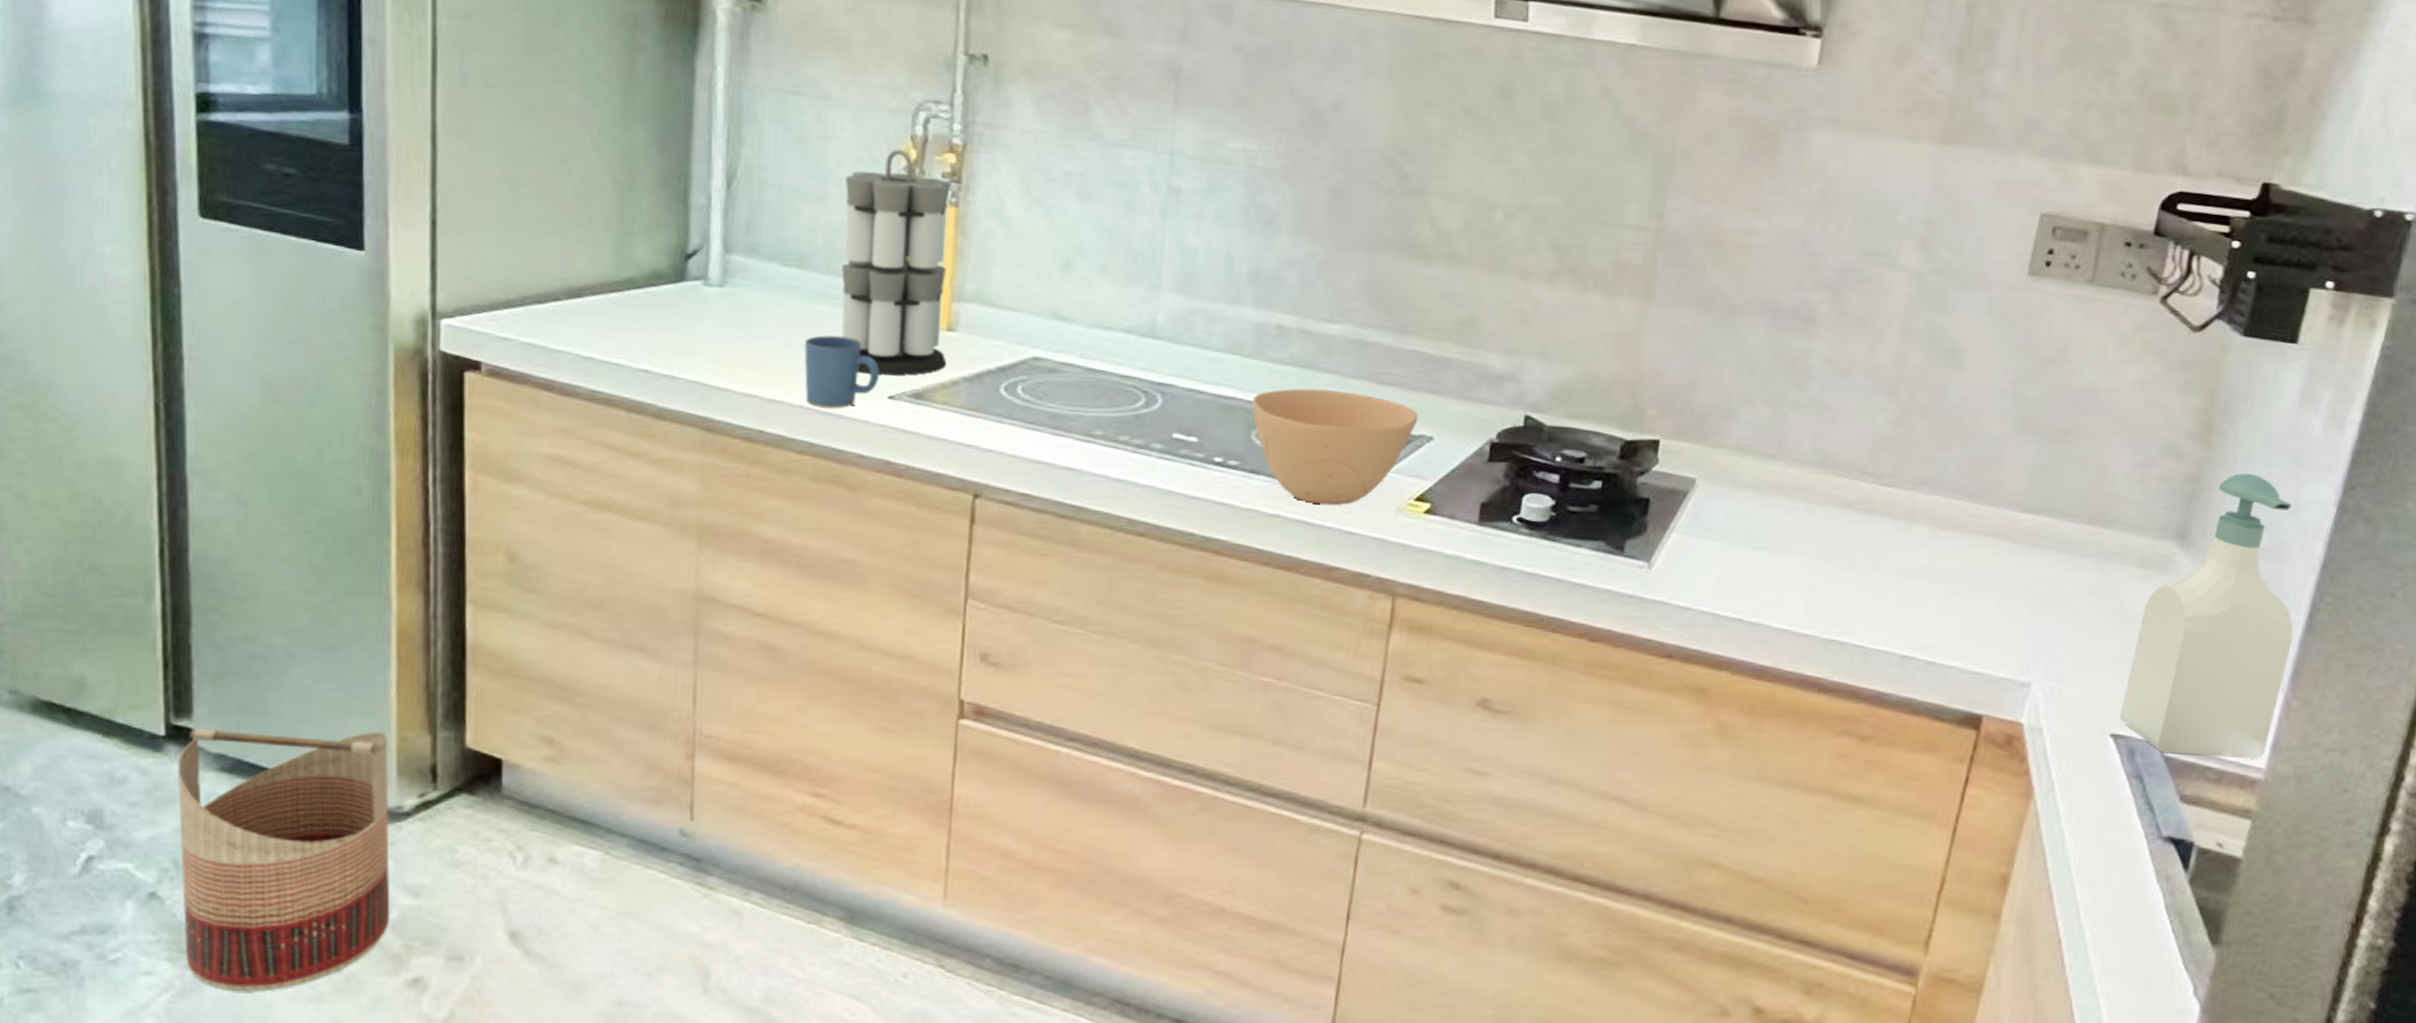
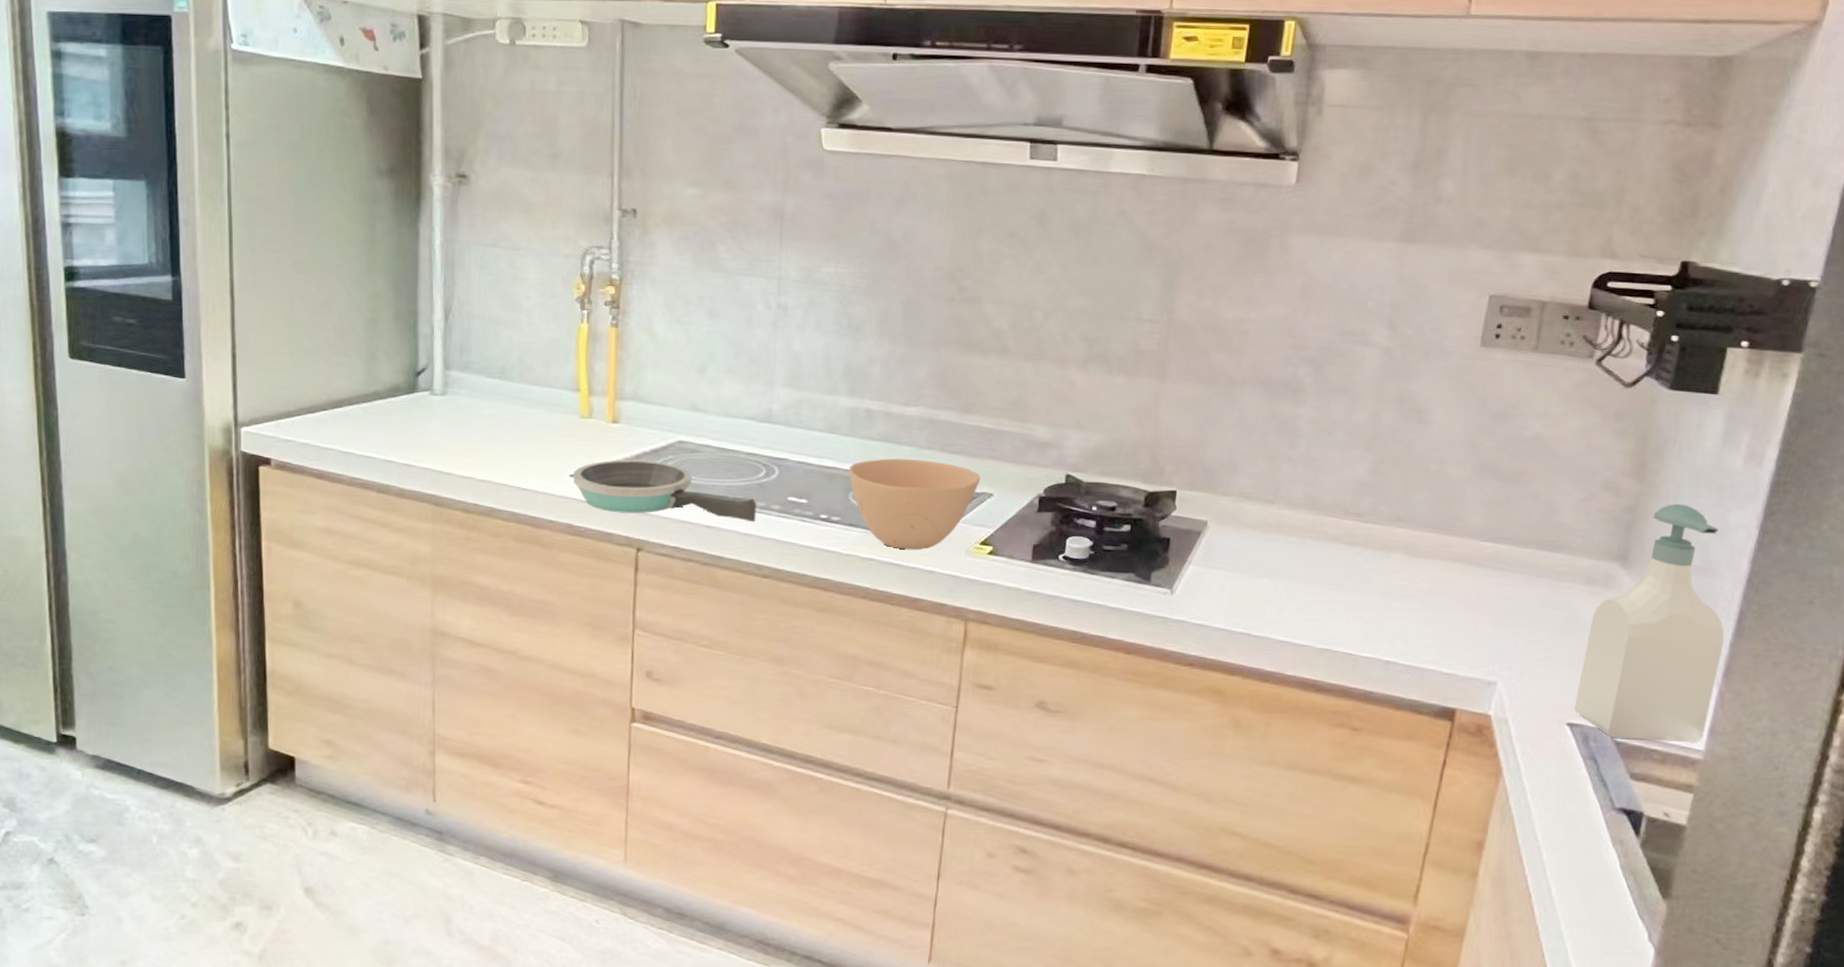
basket: present [178,728,390,991] -> none [66,736,218,932]
mug: present [804,335,879,410] -> none [506,430,562,486]
spice rack: present [841,148,951,376] -> none [532,284,613,459]
frying pan: none [893,378,1132,465] -> present [574,459,756,523]

